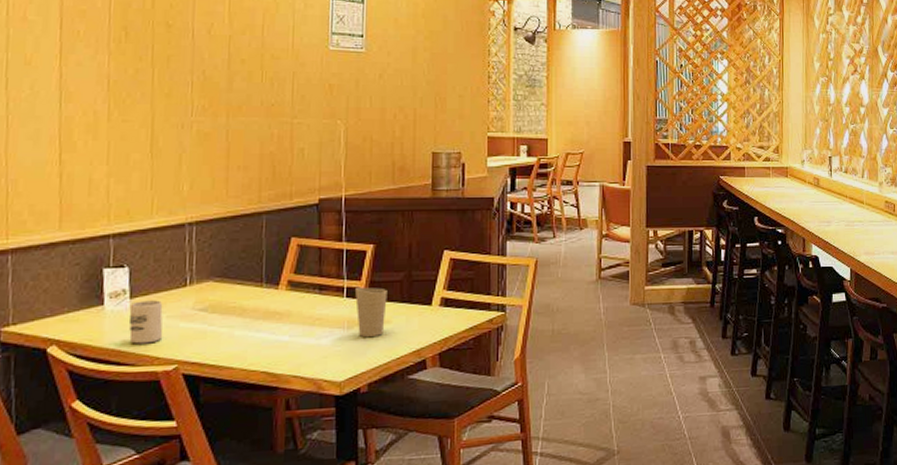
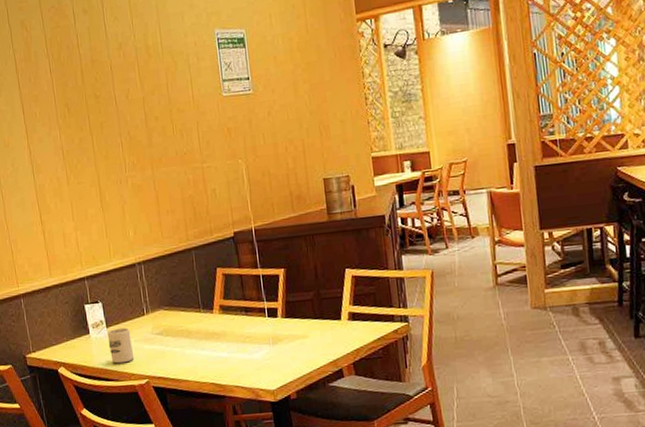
cup: present [355,287,387,338] -> none [274,307,303,352]

